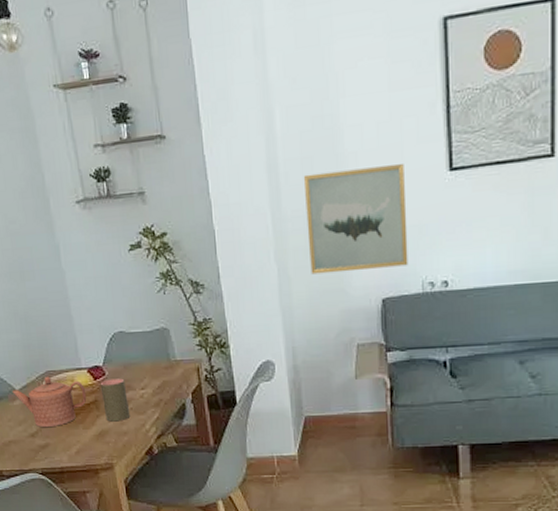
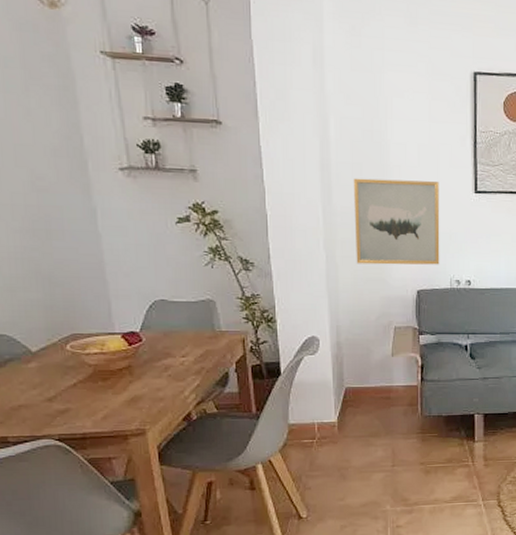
teapot: present [12,376,87,427] -> none [27,339,119,391]
cup: present [100,378,131,422] -> none [135,345,168,388]

